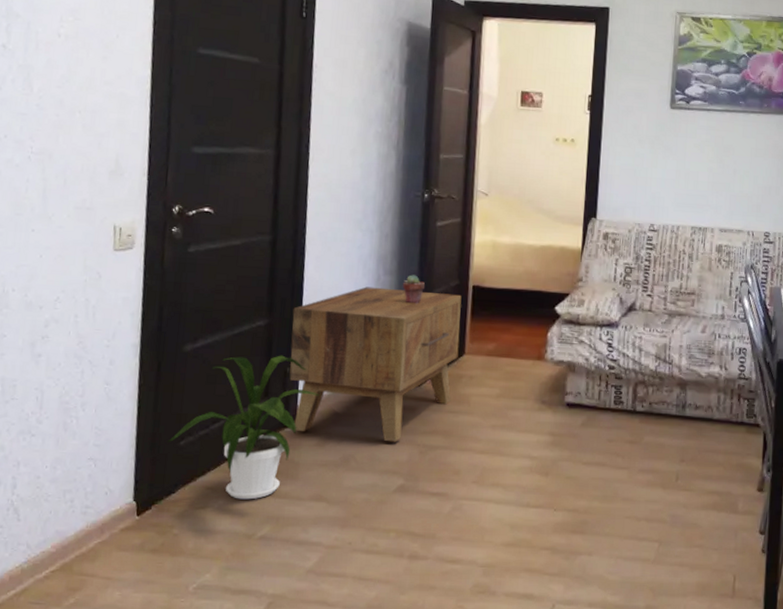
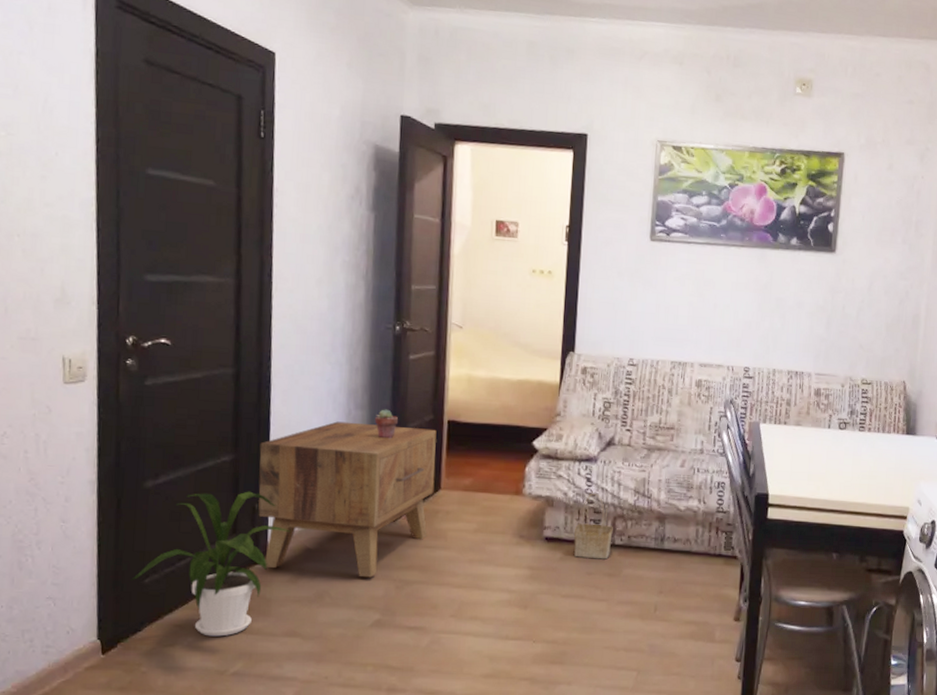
basket: none [595,357,634,426] -> present [574,492,613,560]

